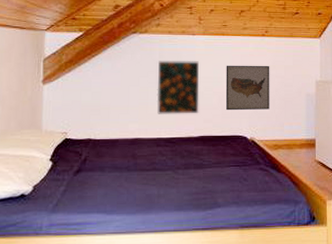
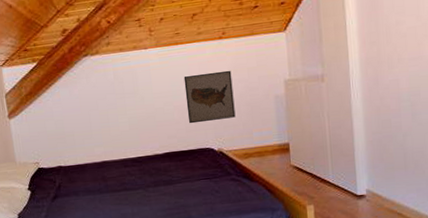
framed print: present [156,61,200,114] -> none [114,76,162,136]

